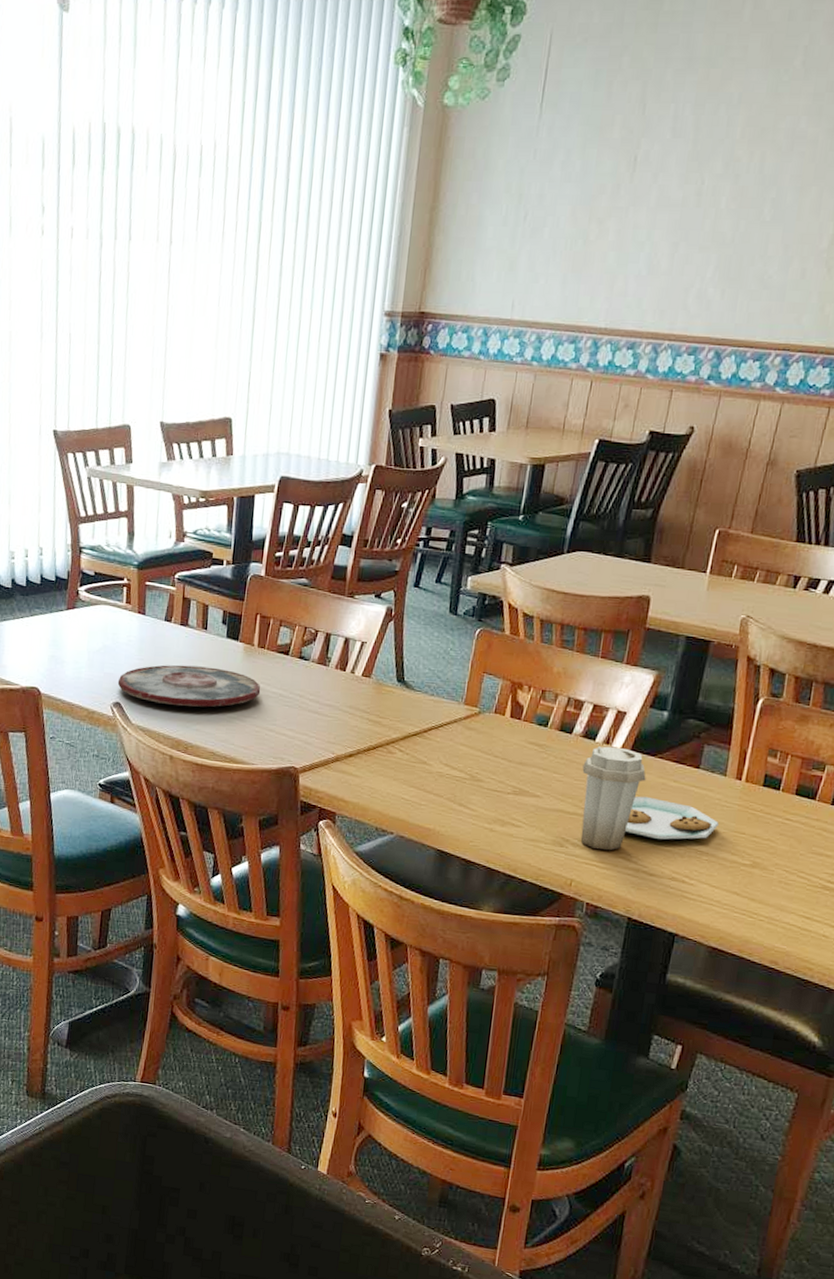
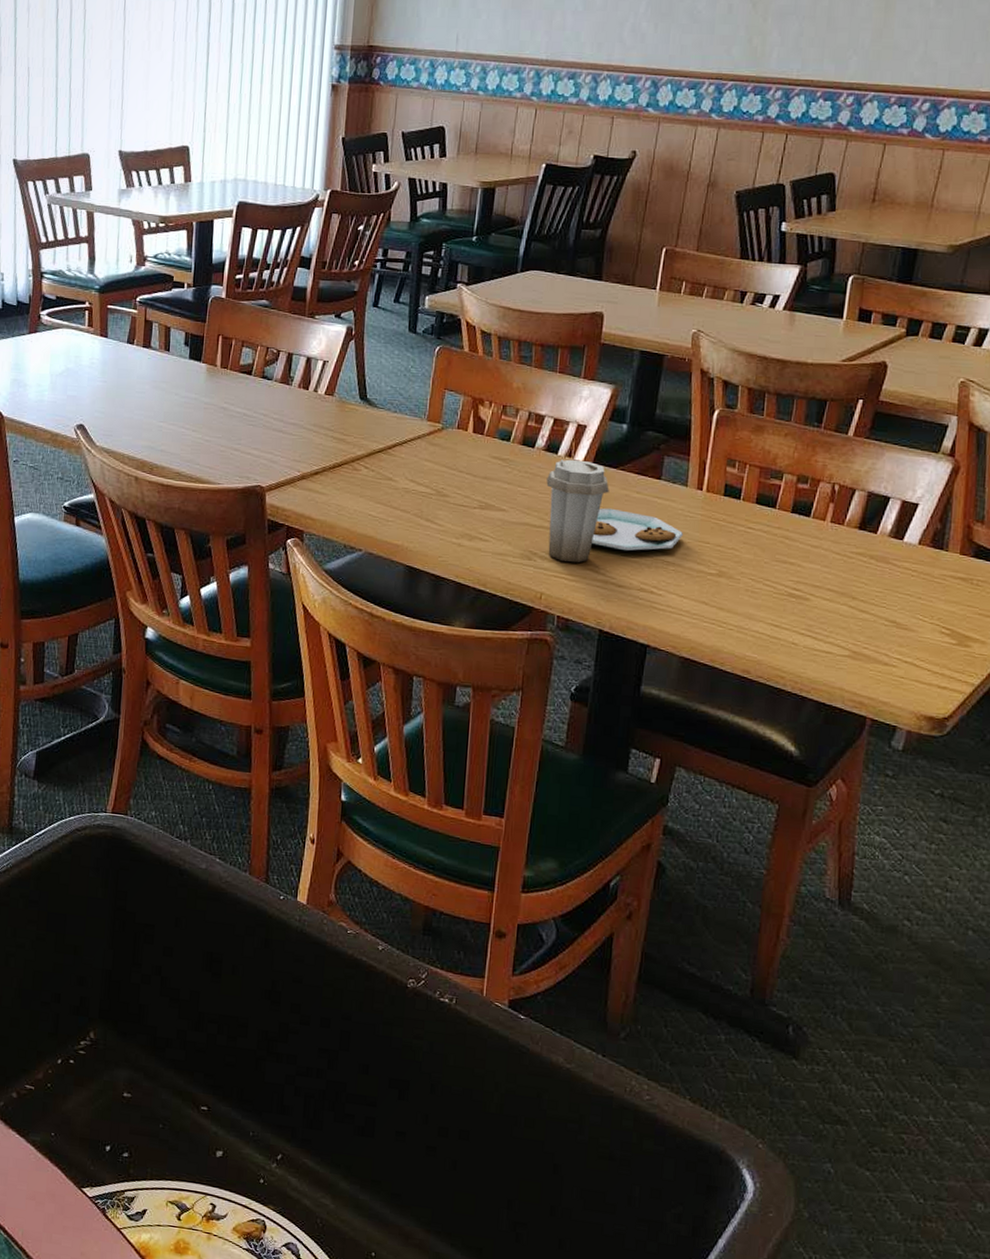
plate: present [117,664,261,707] -> none [81,386,225,428]

